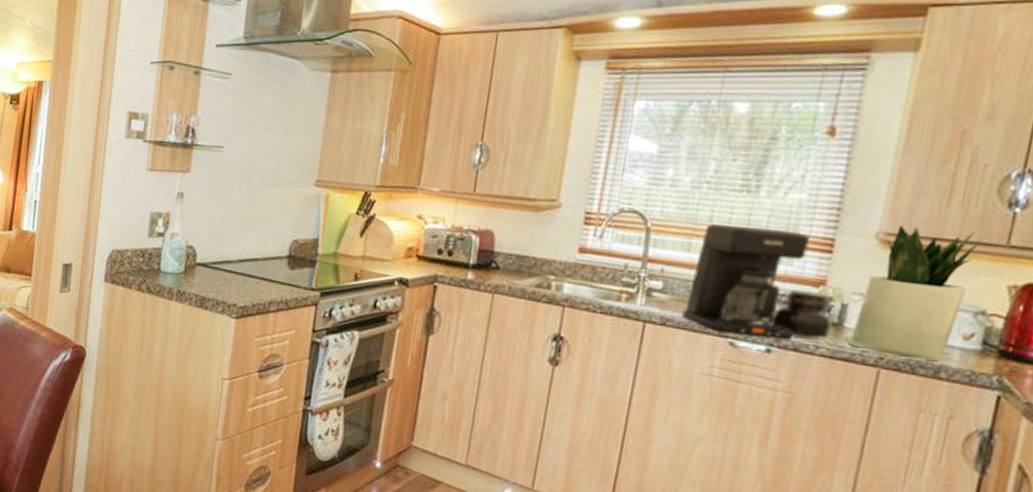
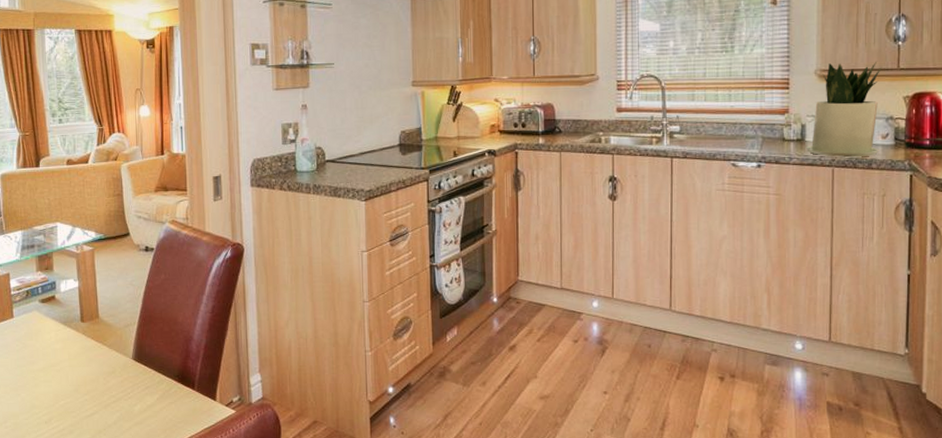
coffee maker: present [681,224,810,342] -> none [696,76,774,159]
jar: present [771,289,836,339] -> none [758,117,798,154]

